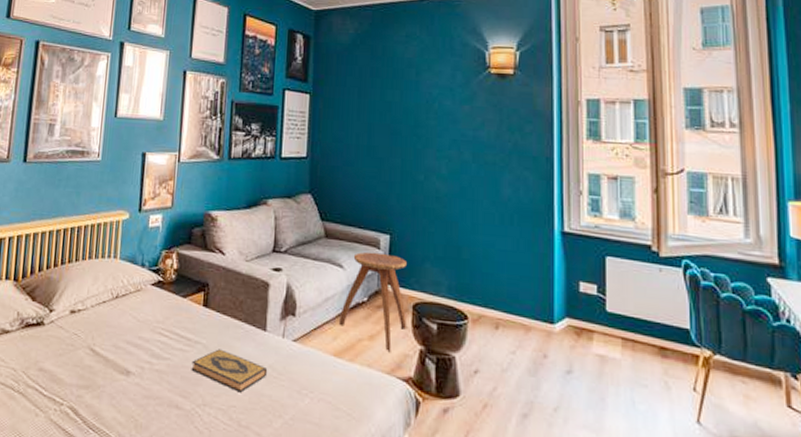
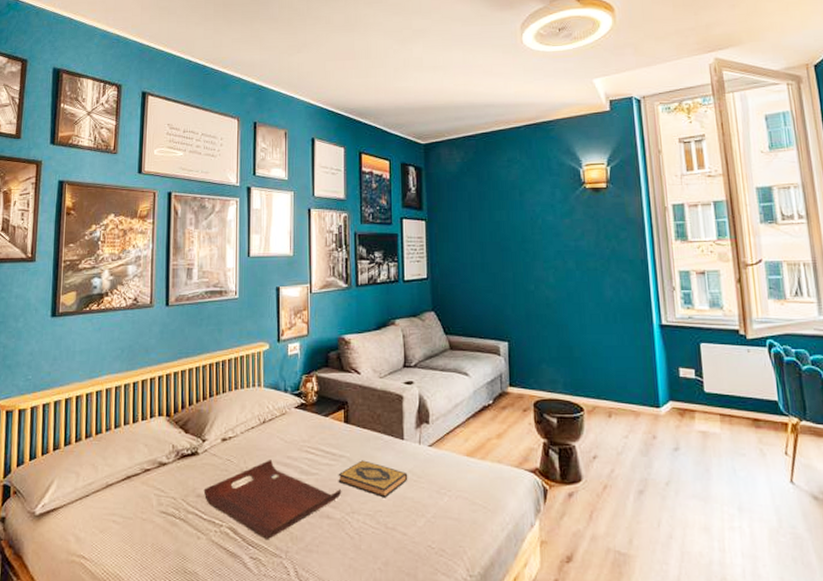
serving tray: none [46,338,194,425] -> present [203,460,342,539]
stool: present [338,251,407,353] -> none [468,359,530,448]

